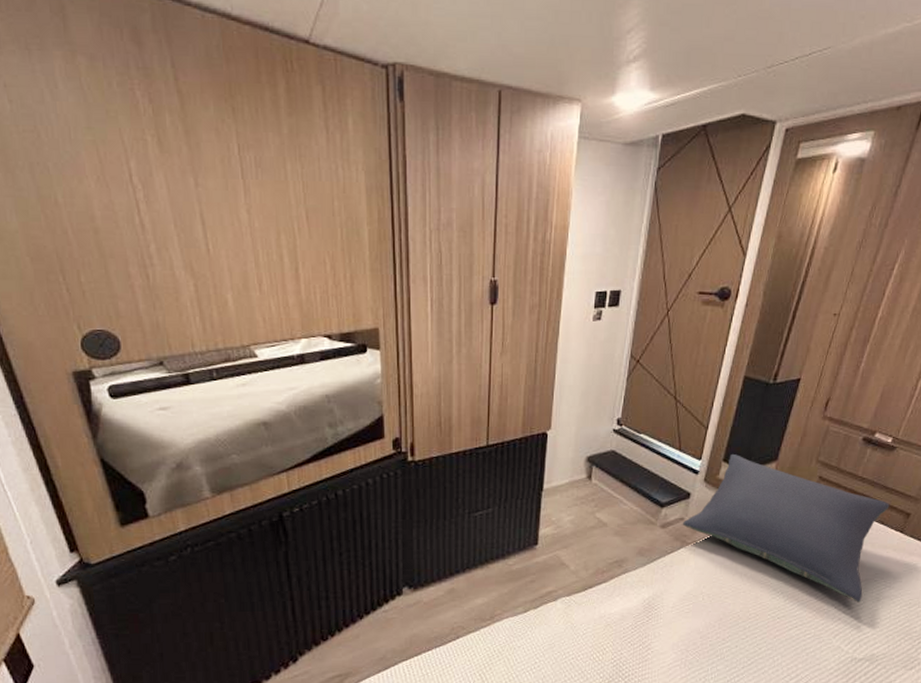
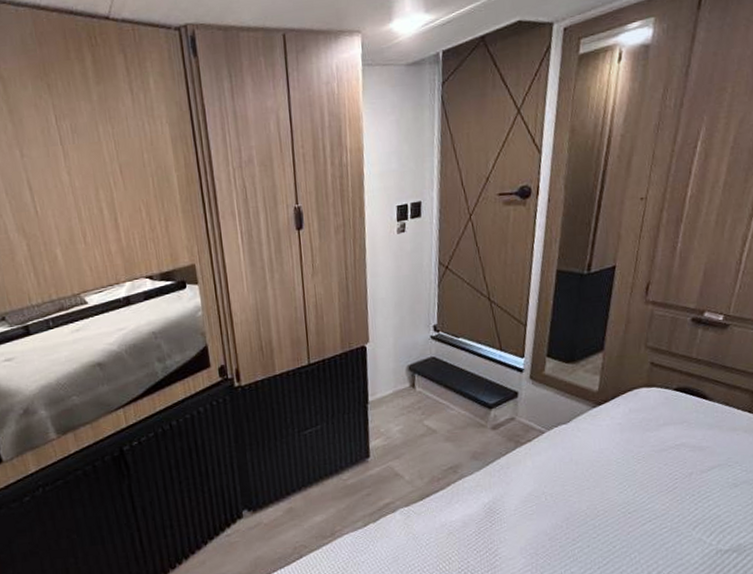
pillow: present [682,453,890,603] -> none [513,348,732,490]

